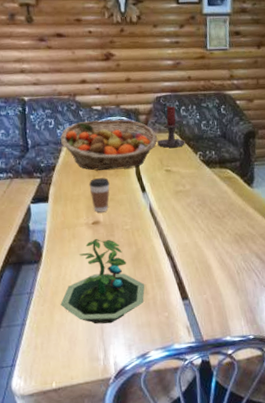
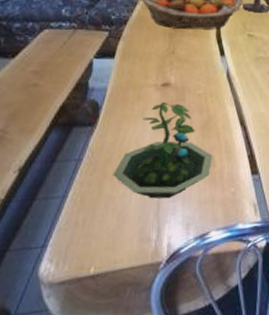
coffee cup: present [89,177,110,213] -> none [163,37,186,74]

